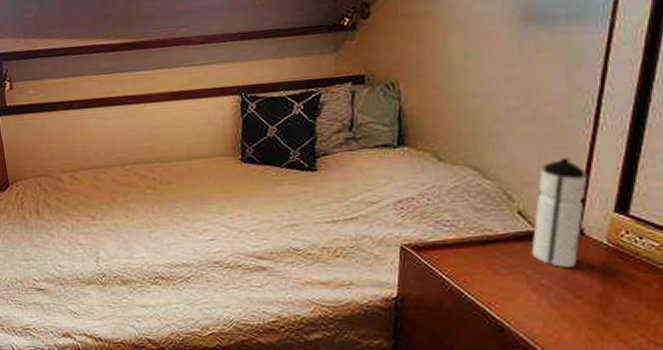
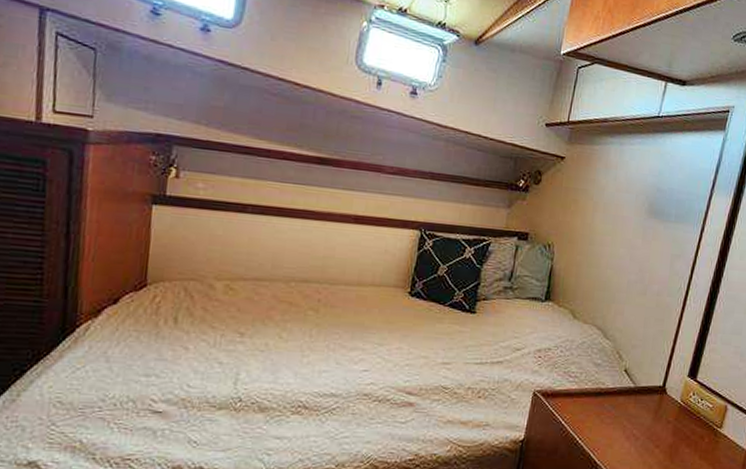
water bottle: present [531,158,588,267] -> none [629,328,675,420]

